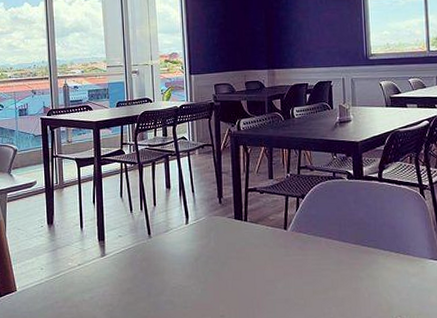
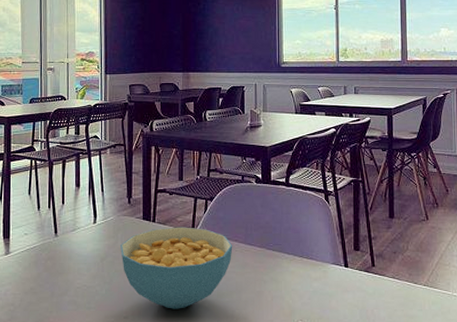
cereal bowl: none [214,225,327,307] -> present [121,227,233,309]

